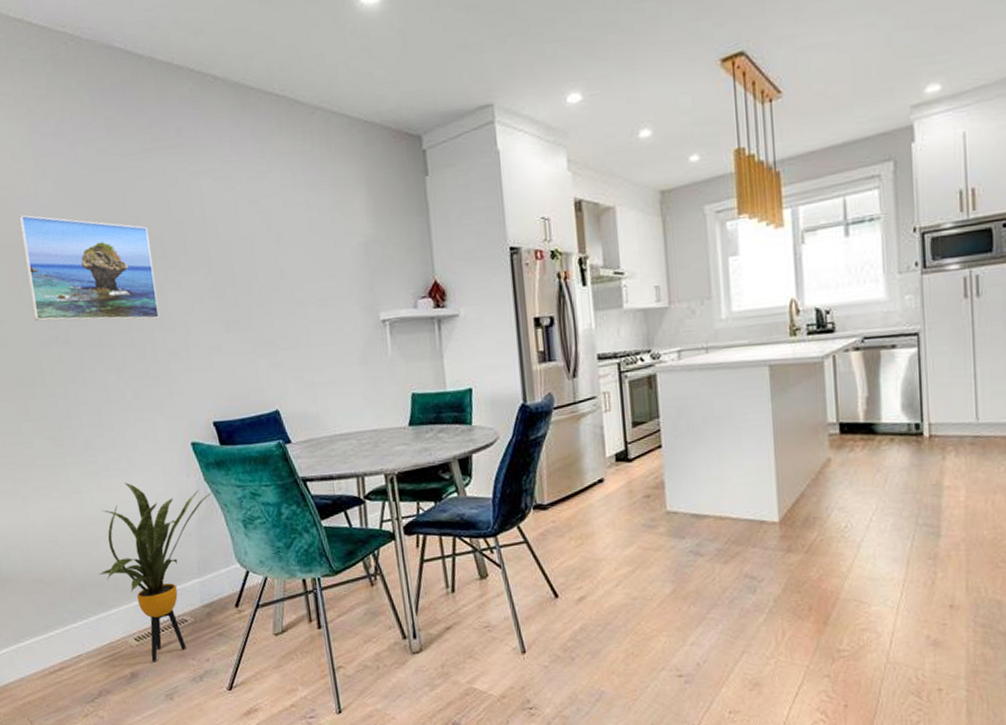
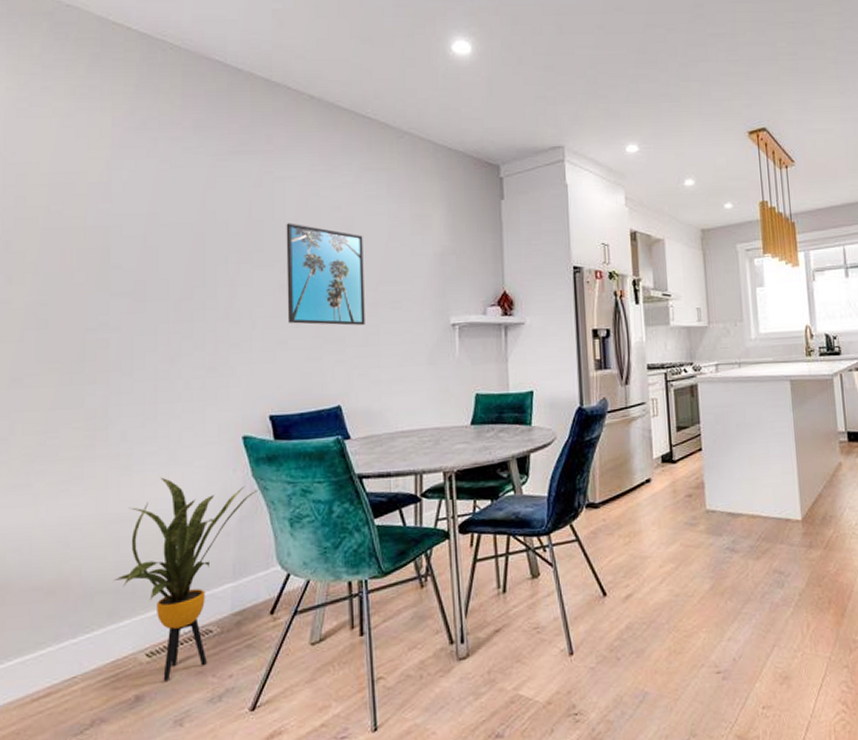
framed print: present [18,214,160,321] -> none [84,200,226,311]
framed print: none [206,221,294,329] -> present [286,223,365,326]

